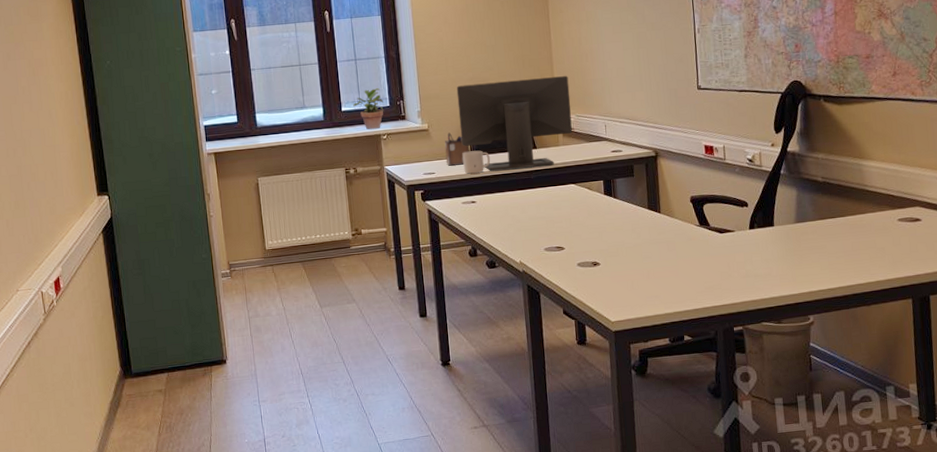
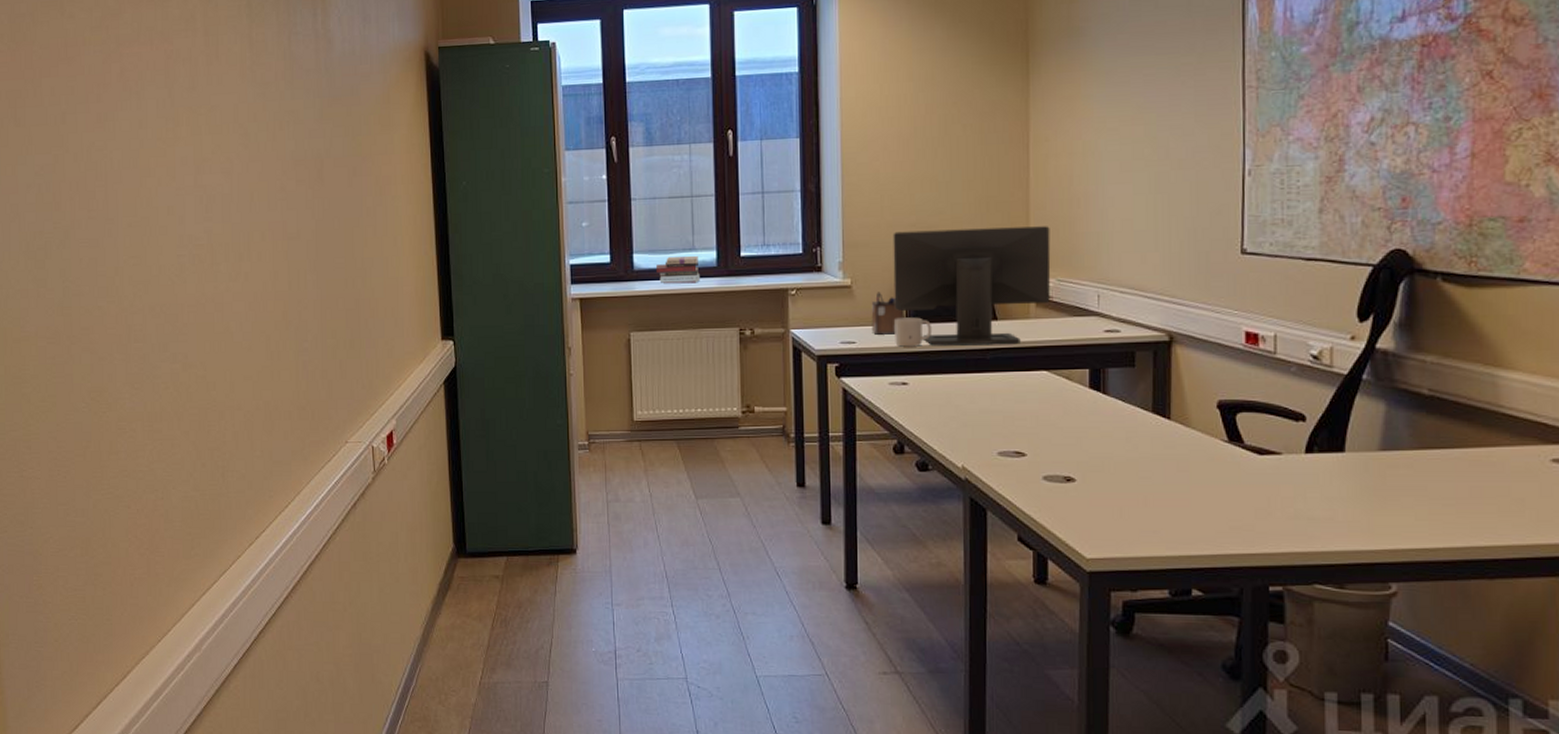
books: none [275,113,311,137] -> present [656,255,700,284]
potted plant: present [352,87,384,130] -> none [754,229,795,282]

